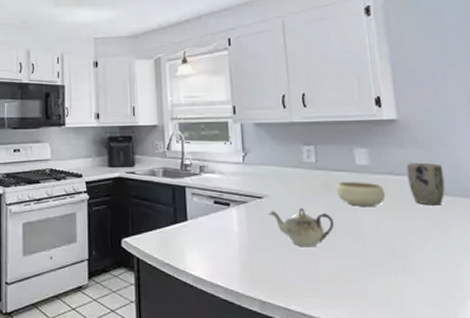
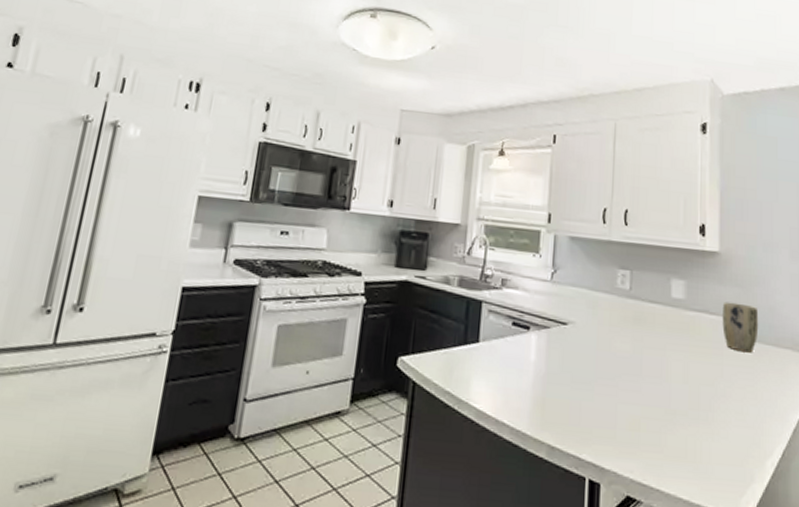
teapot: present [269,208,334,247] -> none [571,340,640,388]
bowl: present [335,182,386,206] -> none [647,315,698,347]

